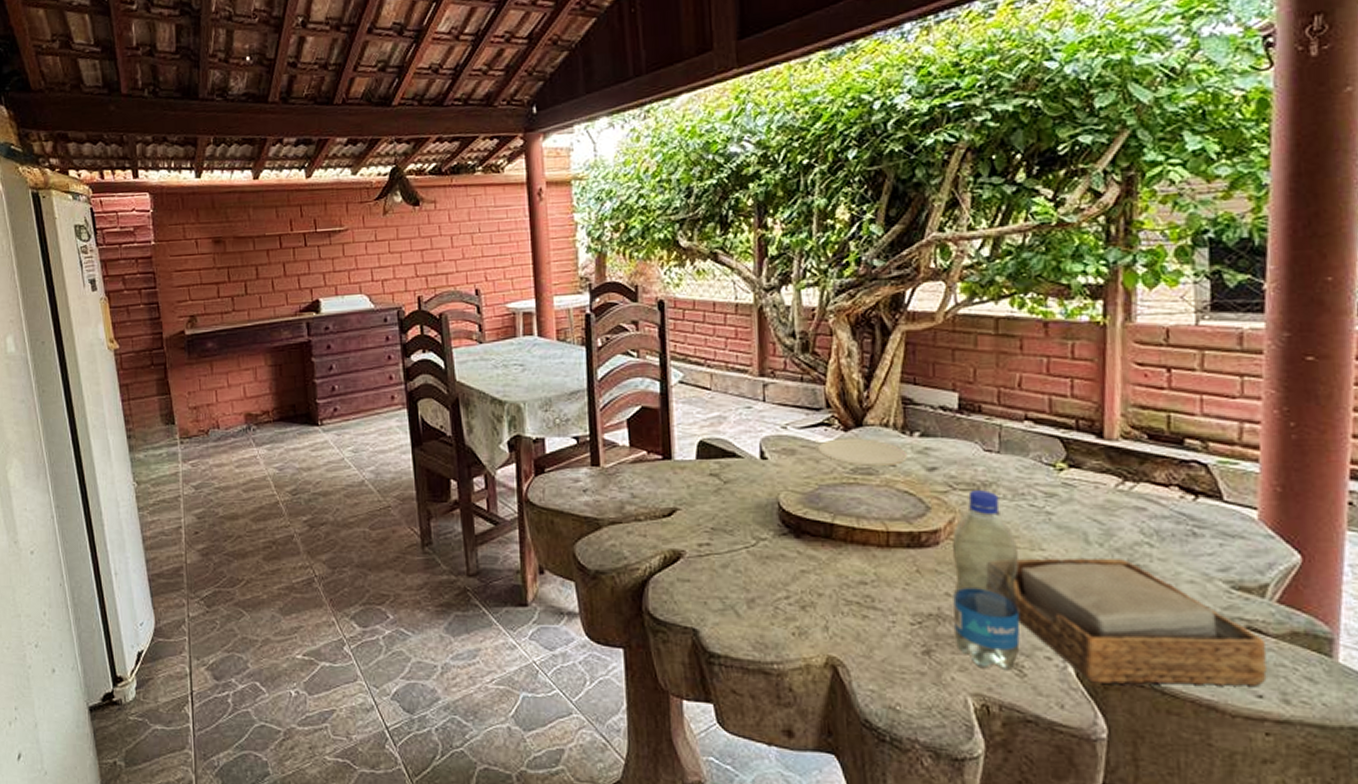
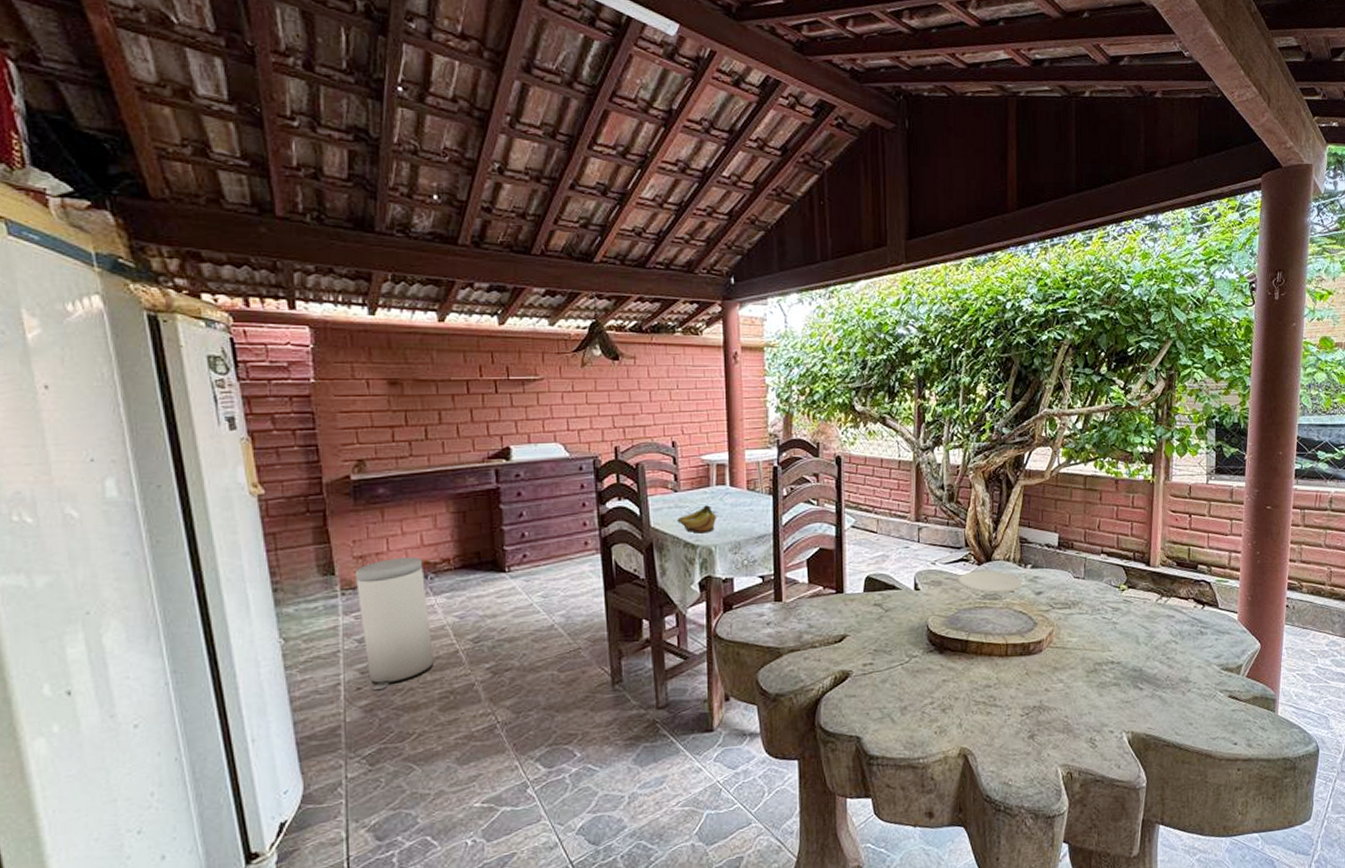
pedal bin: none [190,408,258,536] -> present [354,556,434,691]
fruit: none [483,357,524,389] -> present [677,505,716,534]
bottle: present [952,489,1020,671] -> none [1050,607,1094,745]
napkin holder: present [1012,557,1267,686] -> none [1090,654,1240,747]

